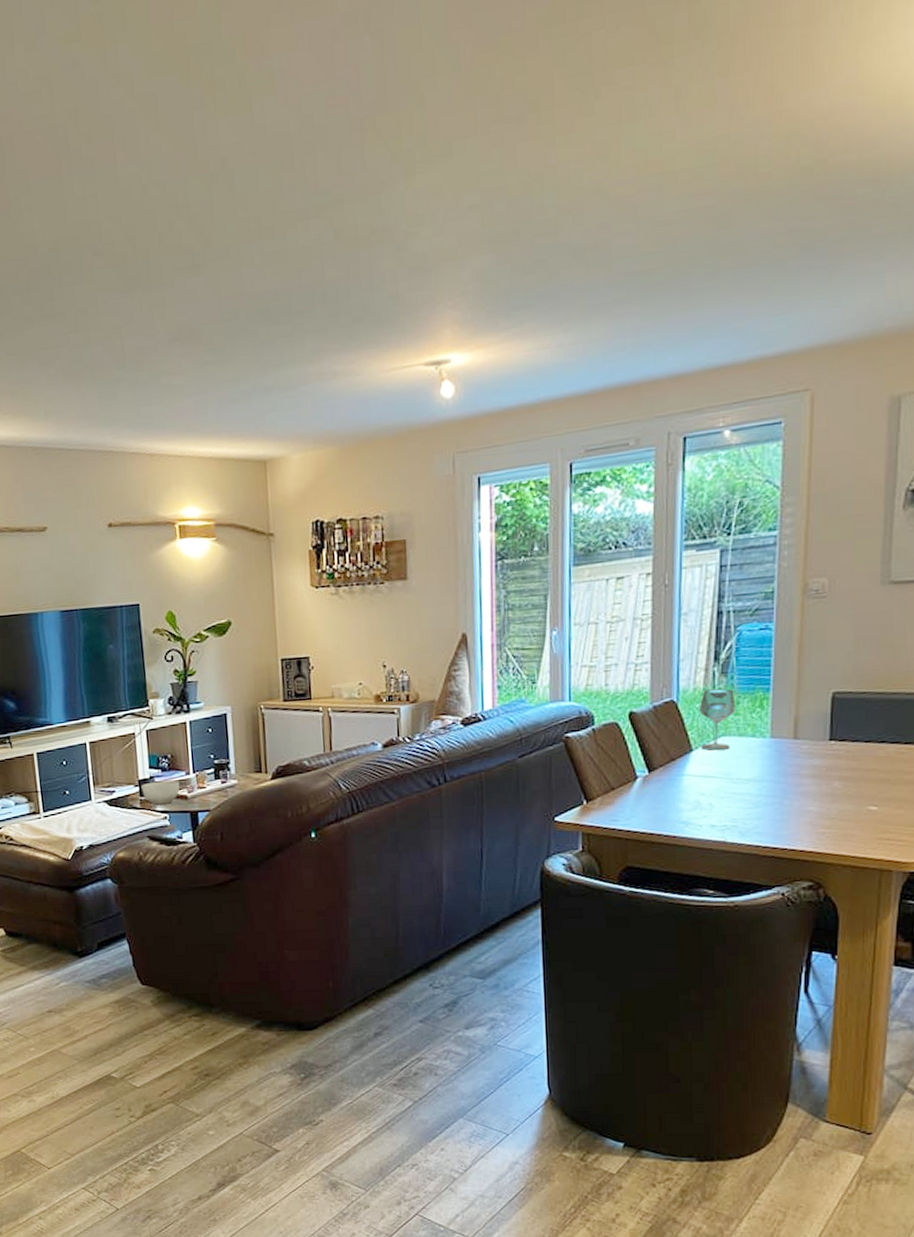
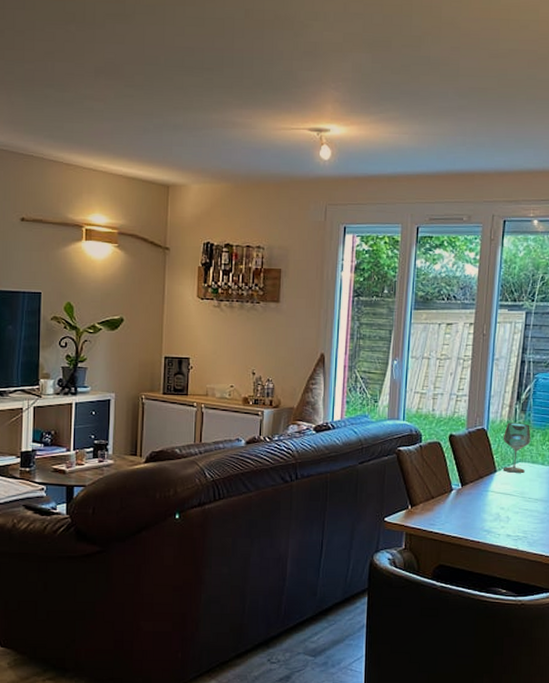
bowl: present [140,780,180,805] -> none [22,454,60,477]

